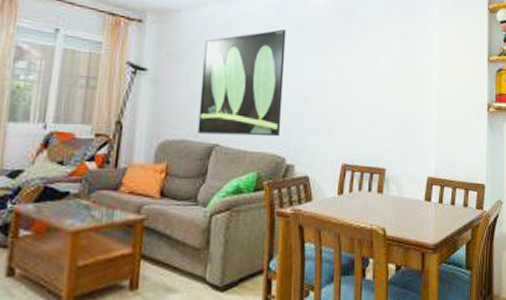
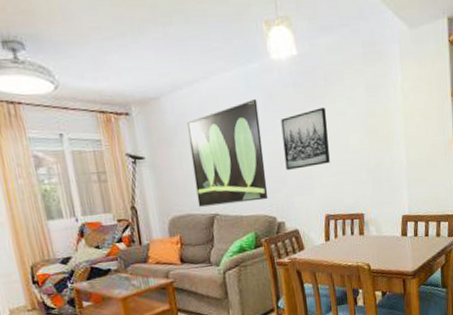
wall art: none [306,49,359,109] -> present [281,107,330,170]

